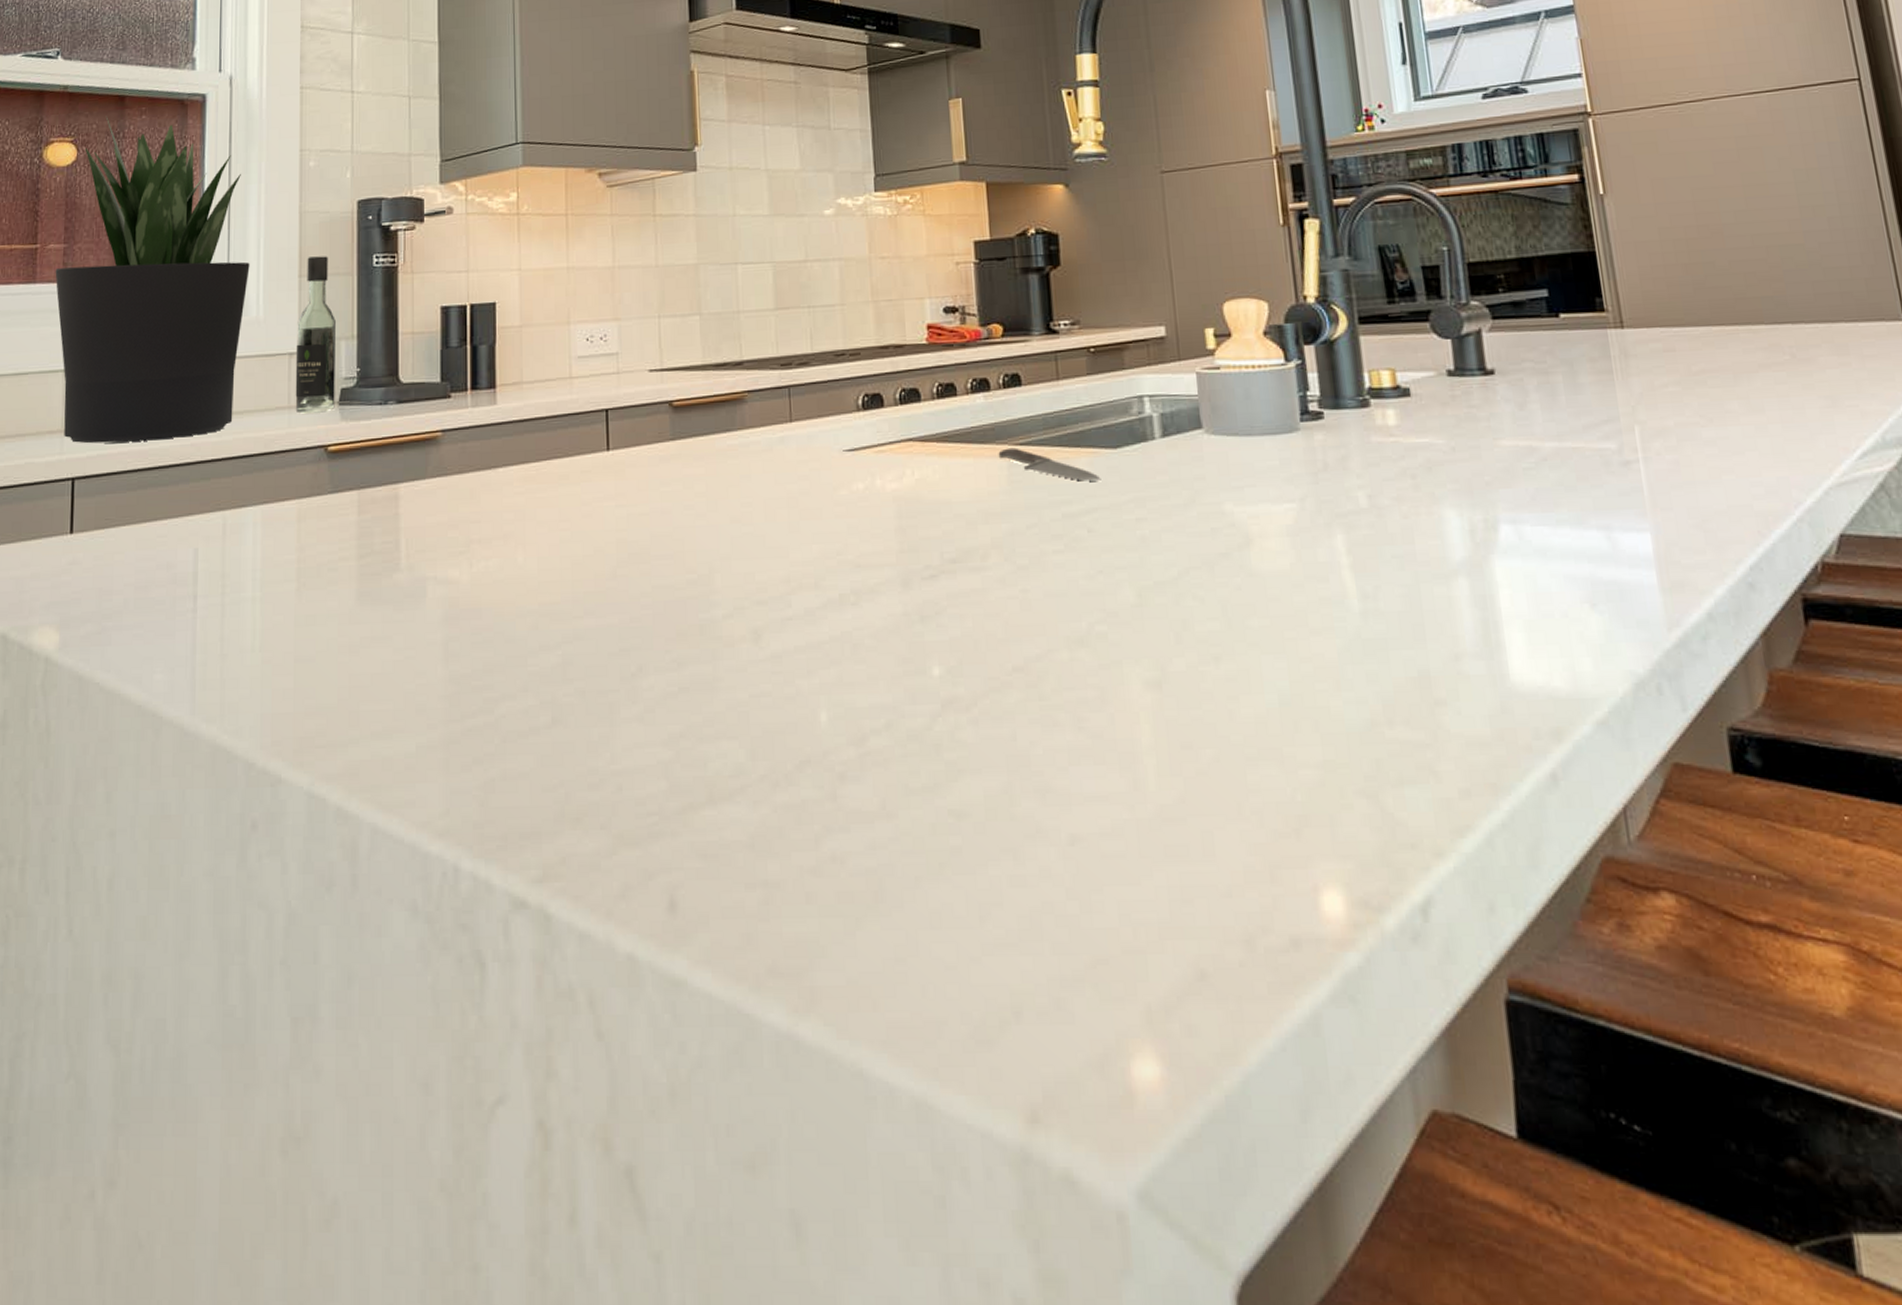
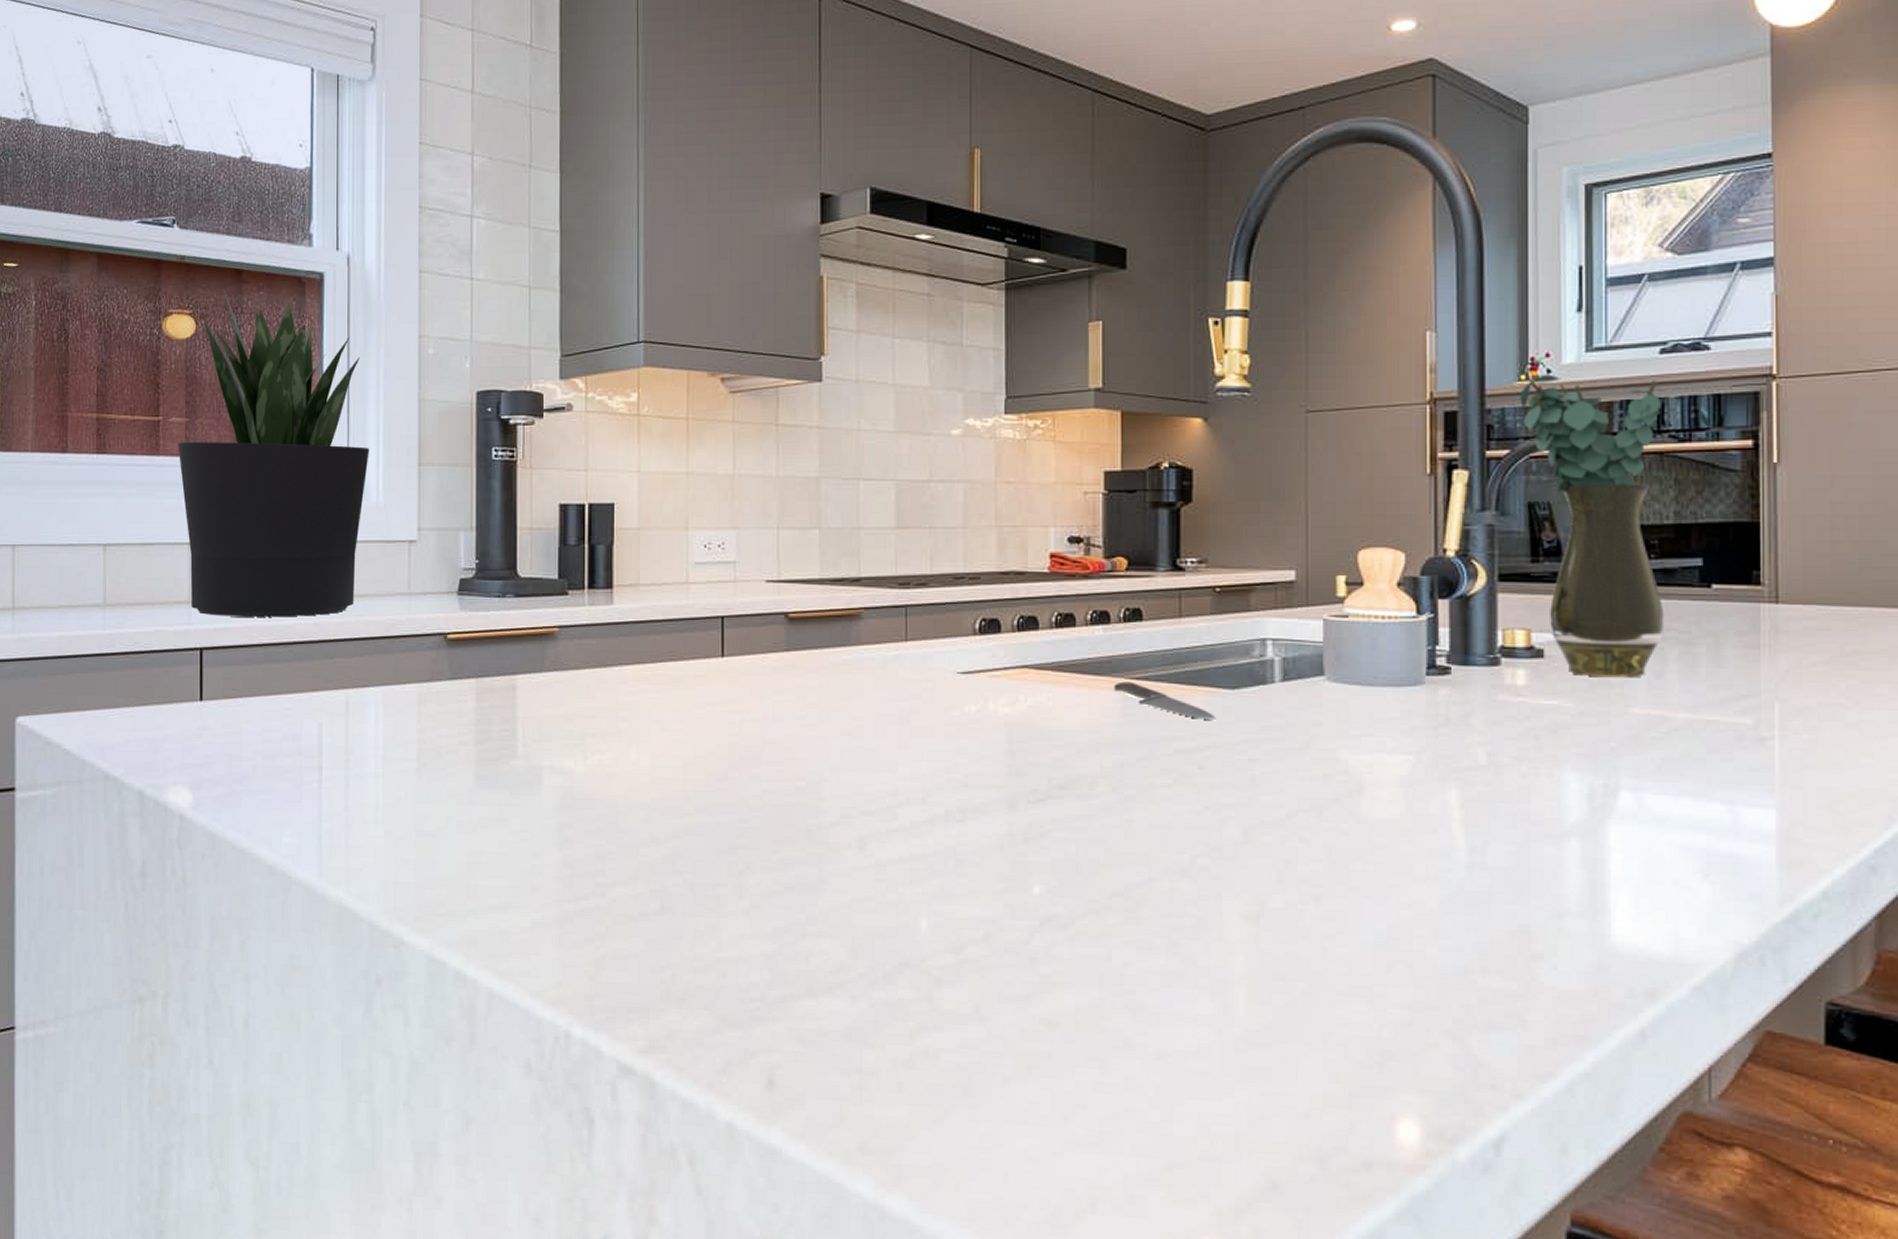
bottle: present [295,256,337,414] -> none [415,446,456,601]
vase: none [1356,120,1521,412] -> present [1520,369,1665,678]

